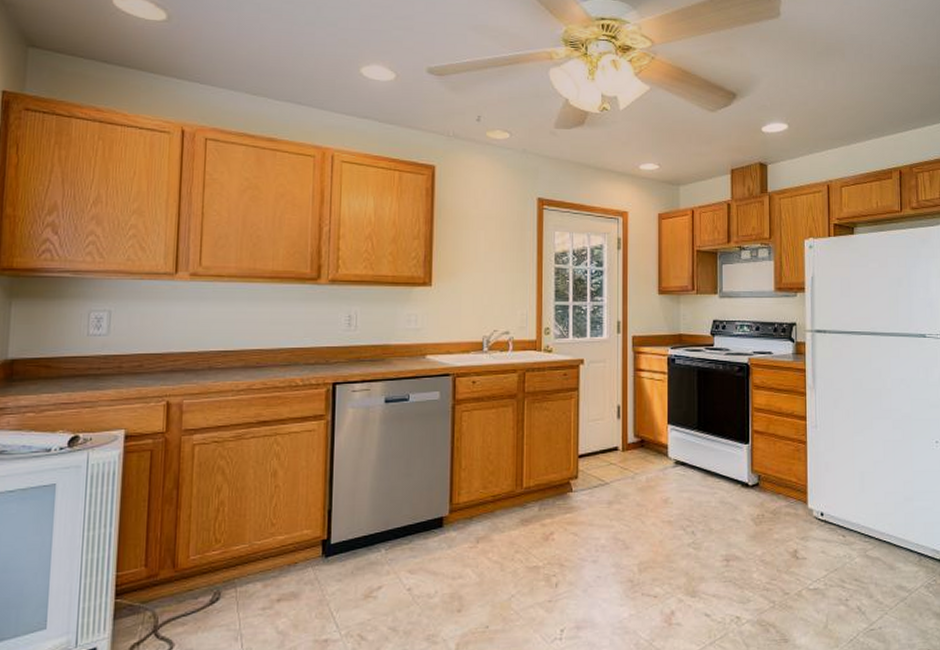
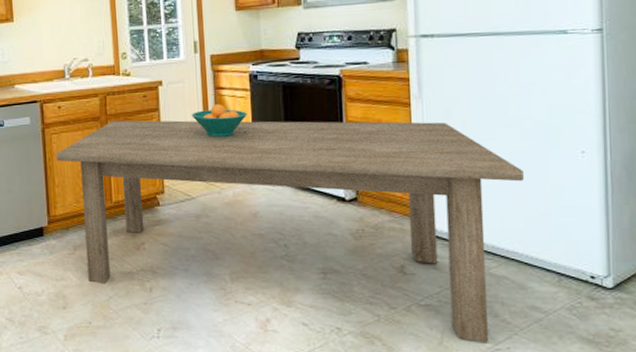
dining table: none [466,399,893,624] -> present [56,120,524,343]
fruit bowl: none [610,386,664,420] -> present [191,104,247,137]

